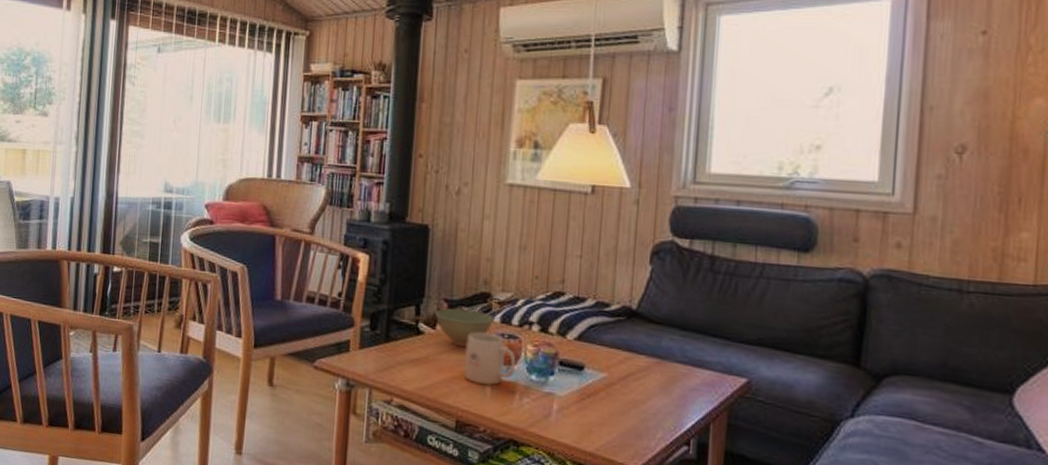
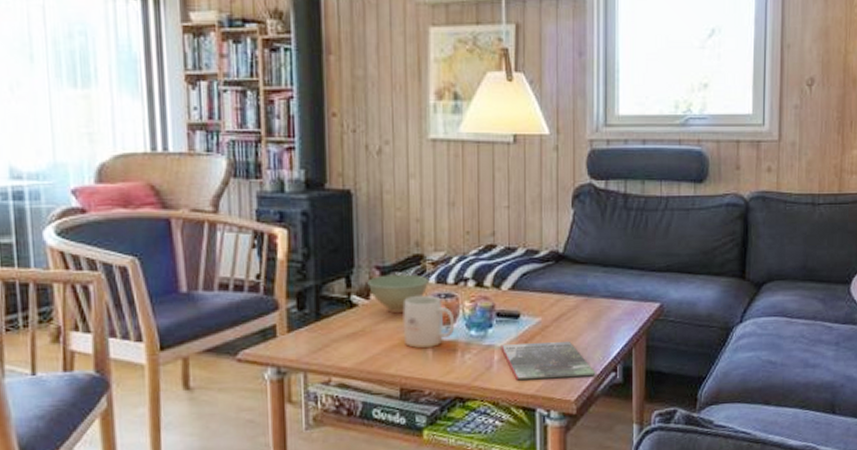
magazine: none [561,395,665,446] -> present [500,342,596,381]

